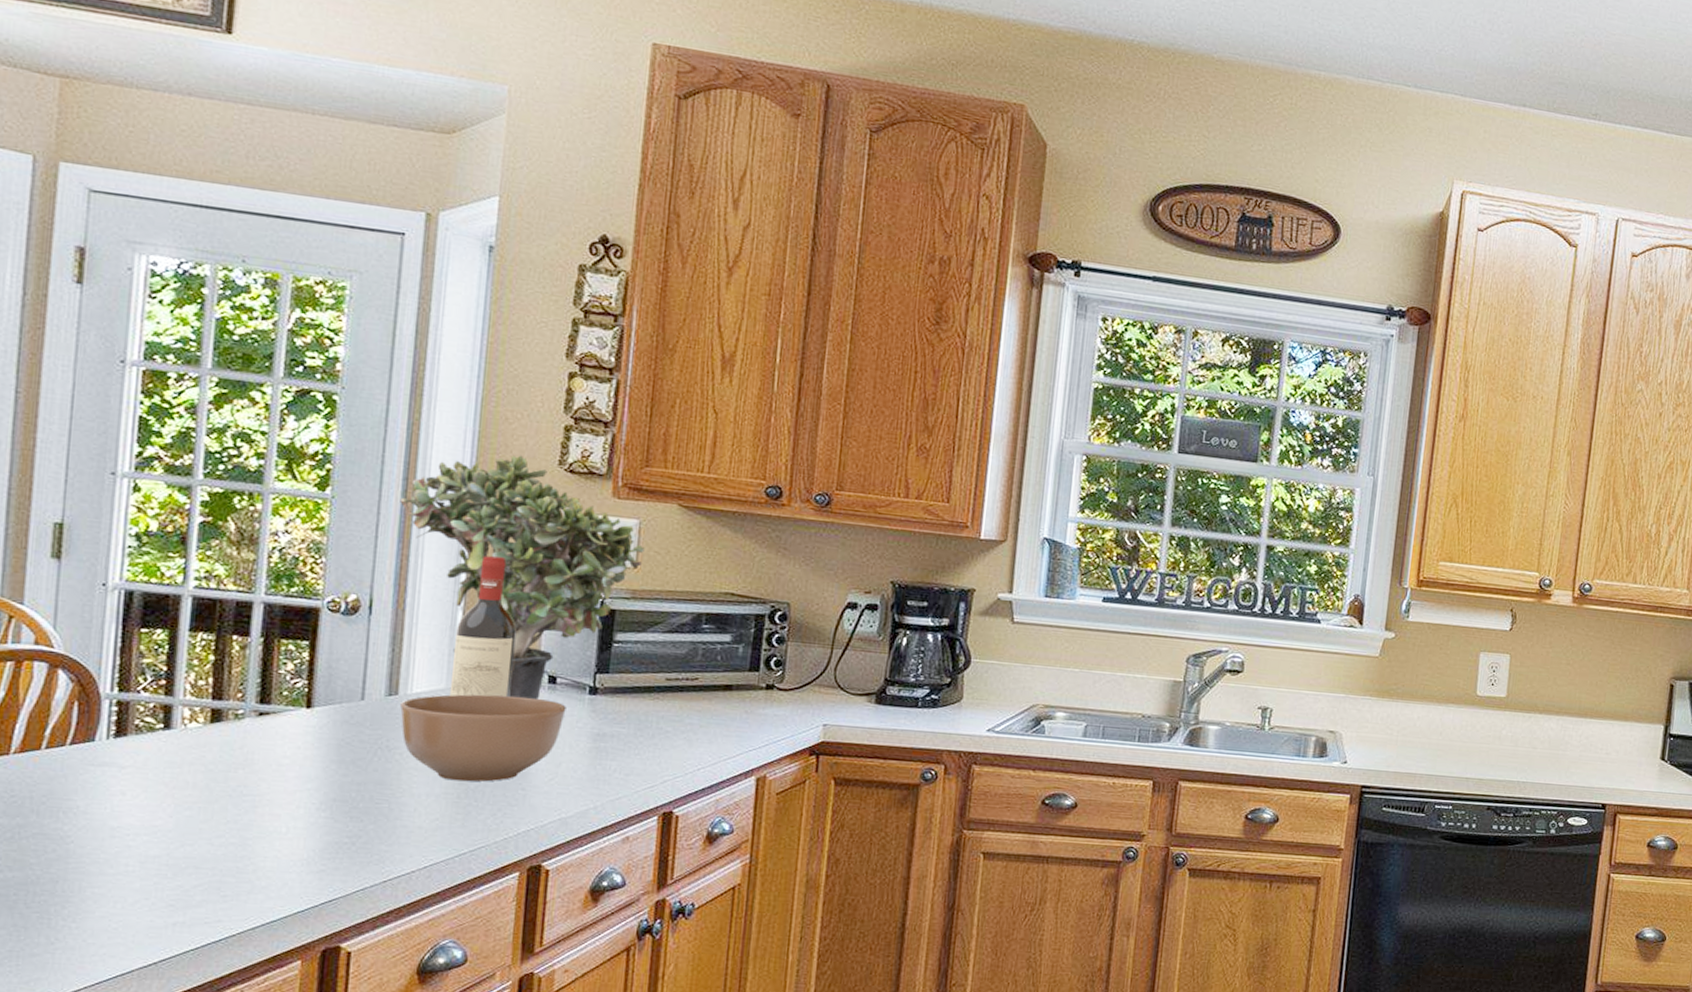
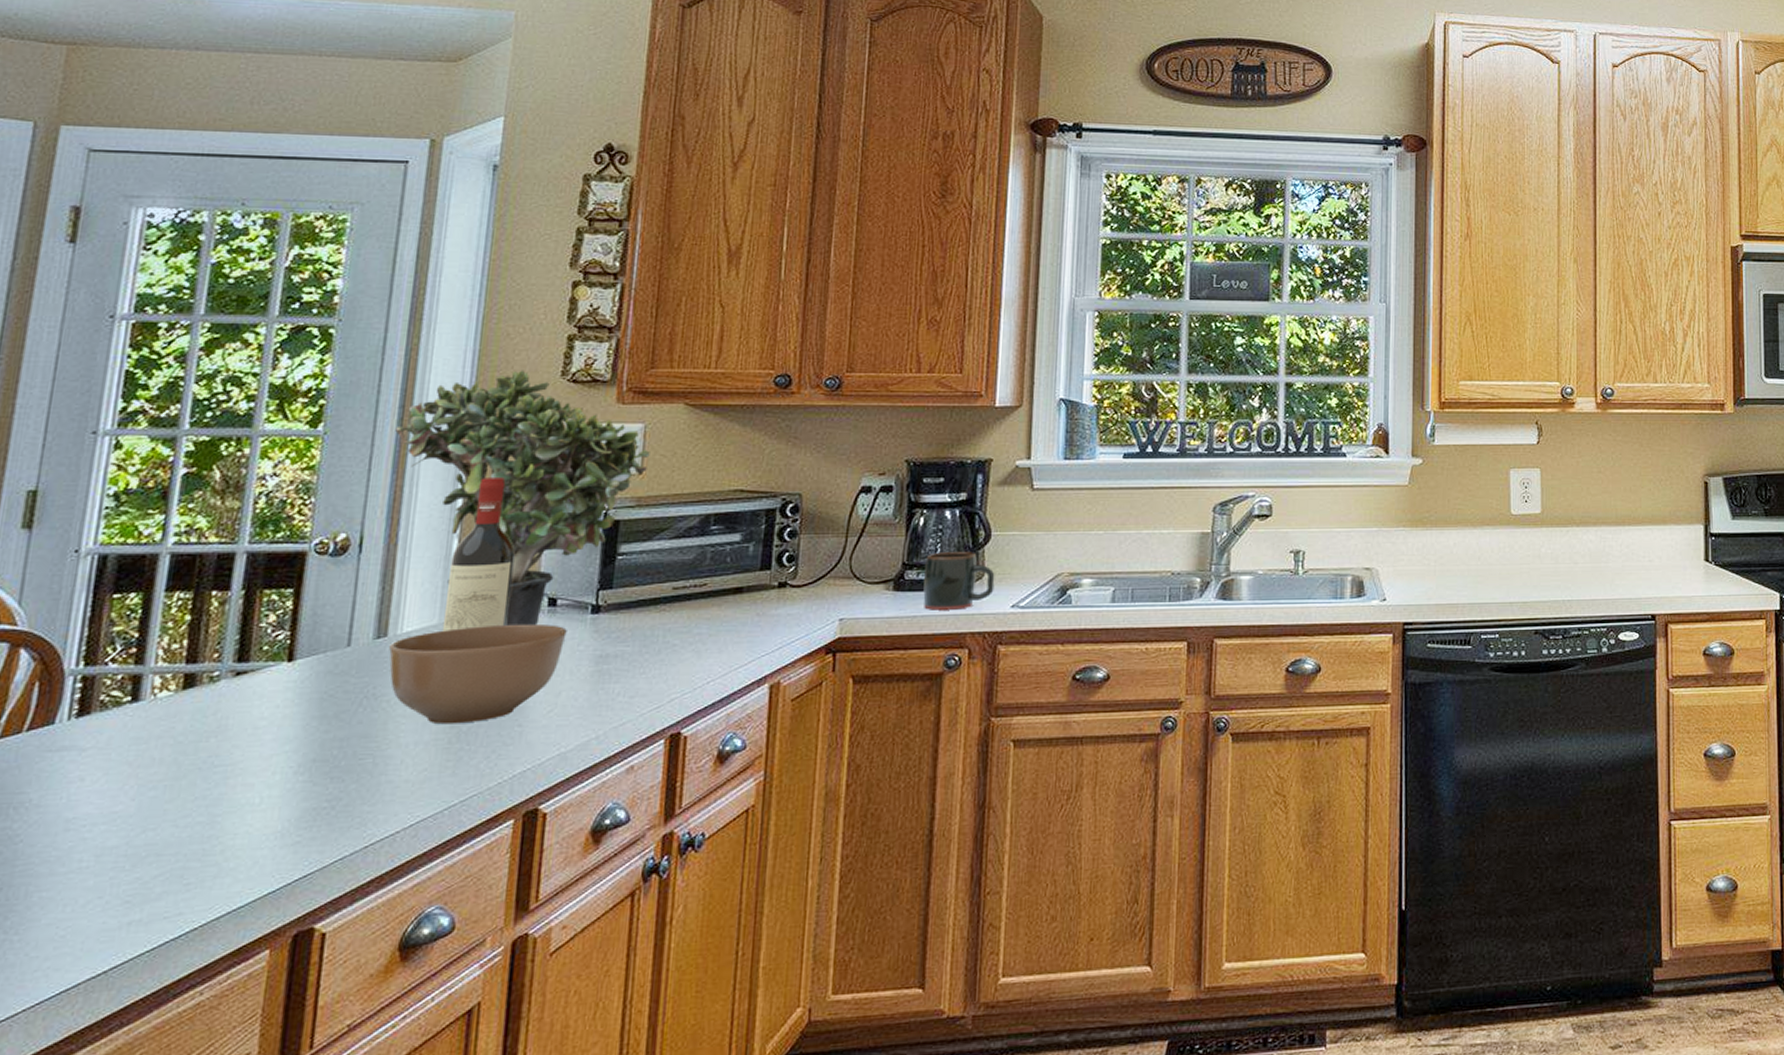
mug: none [903,672,973,728] -> present [923,552,995,610]

